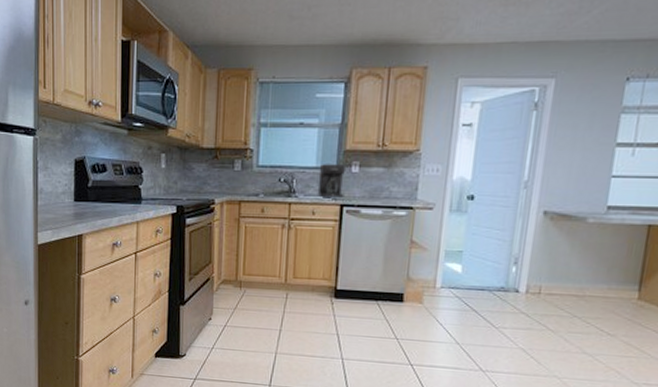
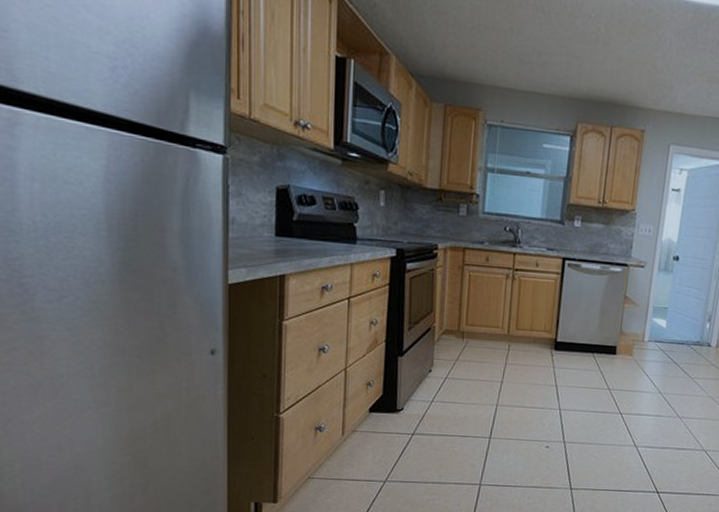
coffee maker: present [317,164,345,197] -> none [541,216,569,251]

